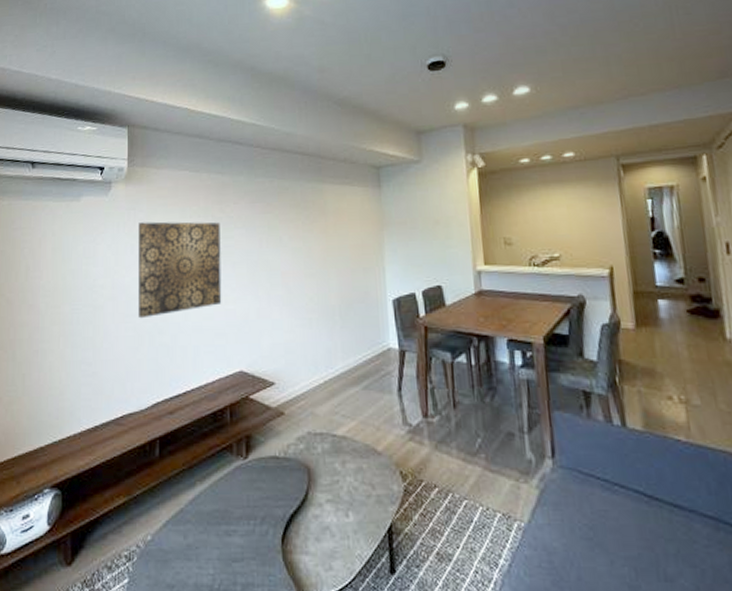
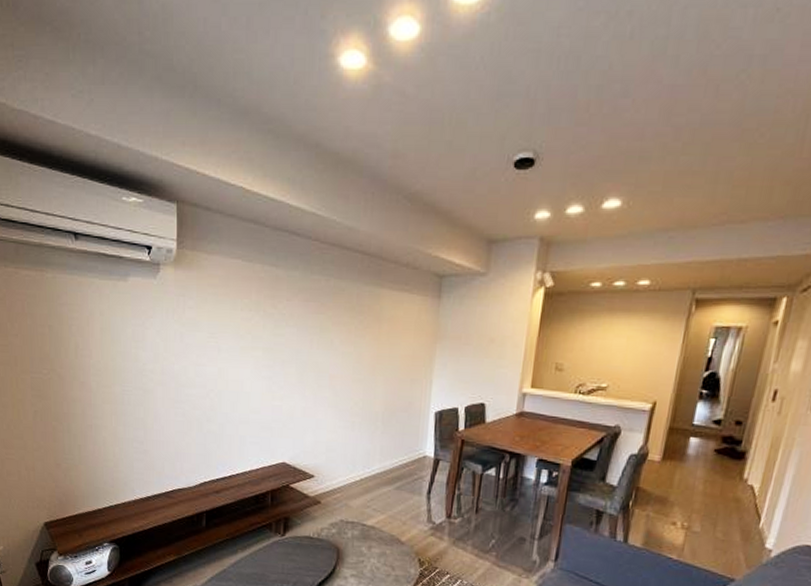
wall art: present [137,221,222,319] -> none [186,310,271,406]

